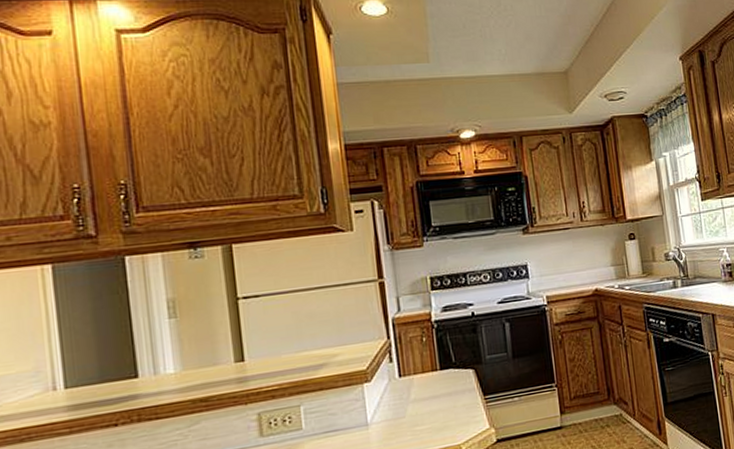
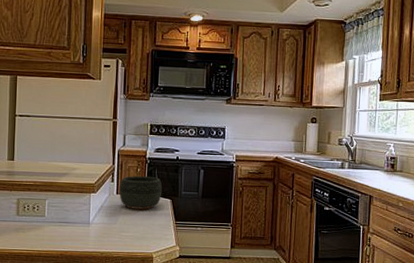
bowl: none [401,344,461,393] -> present [119,176,163,210]

